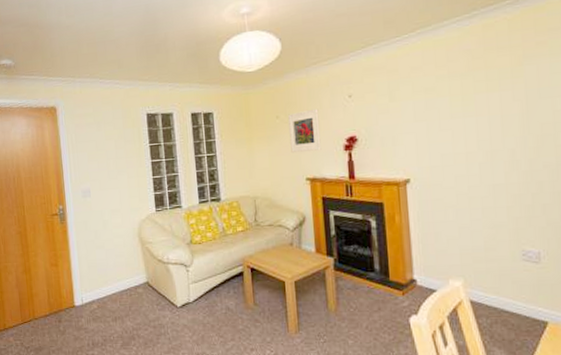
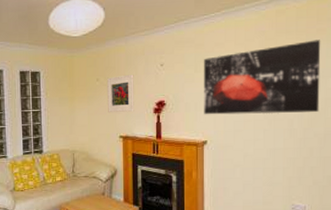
wall art: none [399,54,547,150] -> present [204,39,321,115]

